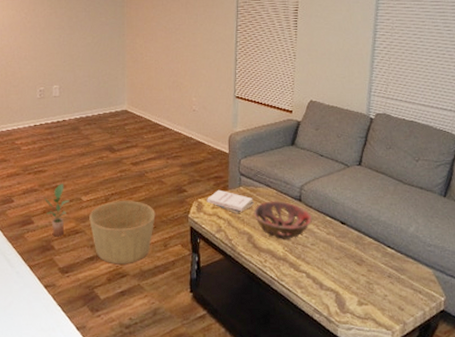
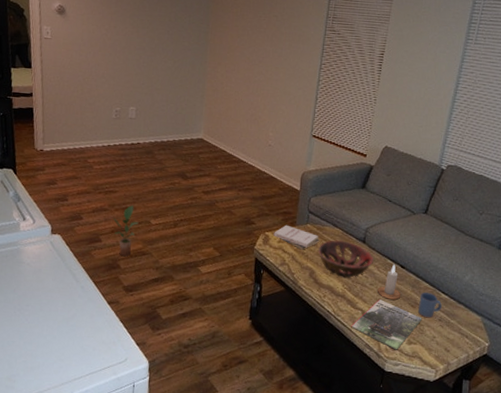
basket: present [89,201,156,265] -> none [156,227,223,288]
magazine: none [297,259,371,313] -> present [351,298,422,350]
candle: none [320,221,344,259] -> present [378,264,401,300]
mug: none [365,247,389,276] -> present [418,292,442,318]

